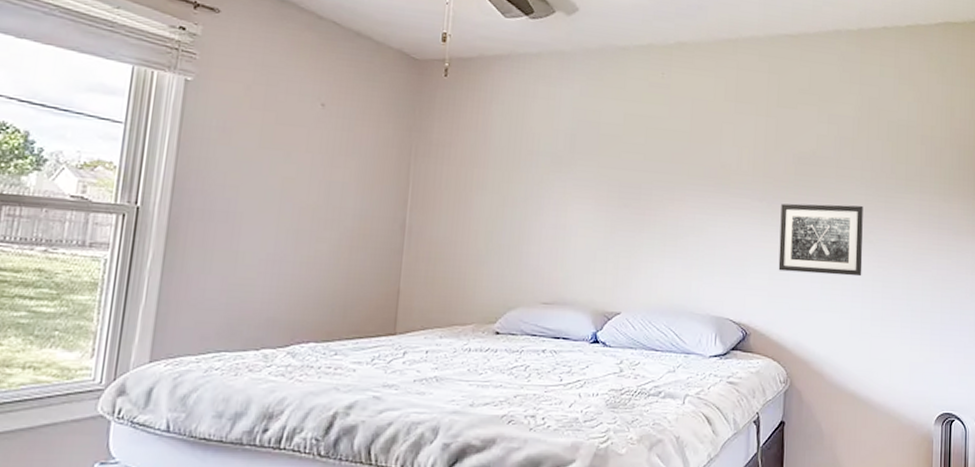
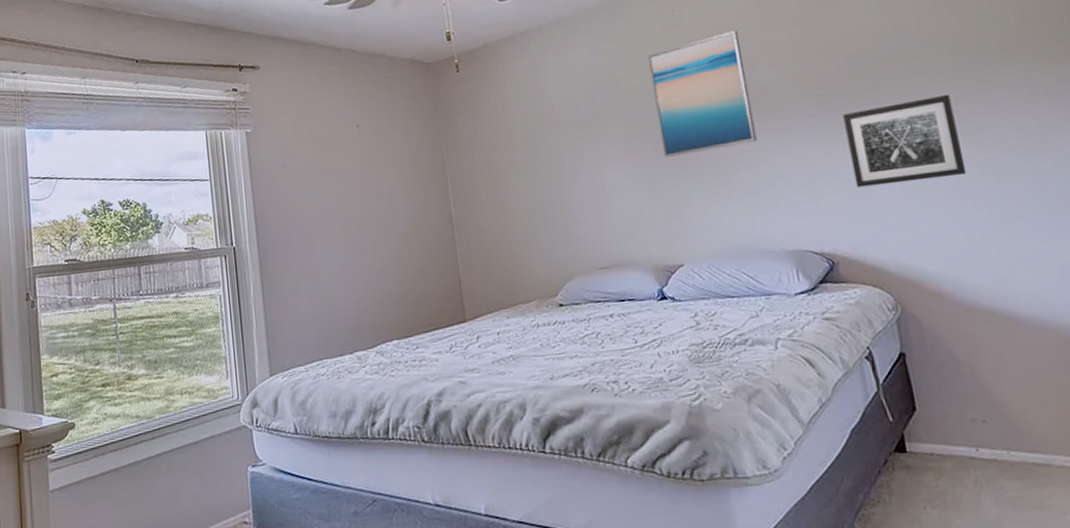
wall art: none [626,105,714,212] -> present [647,29,757,158]

